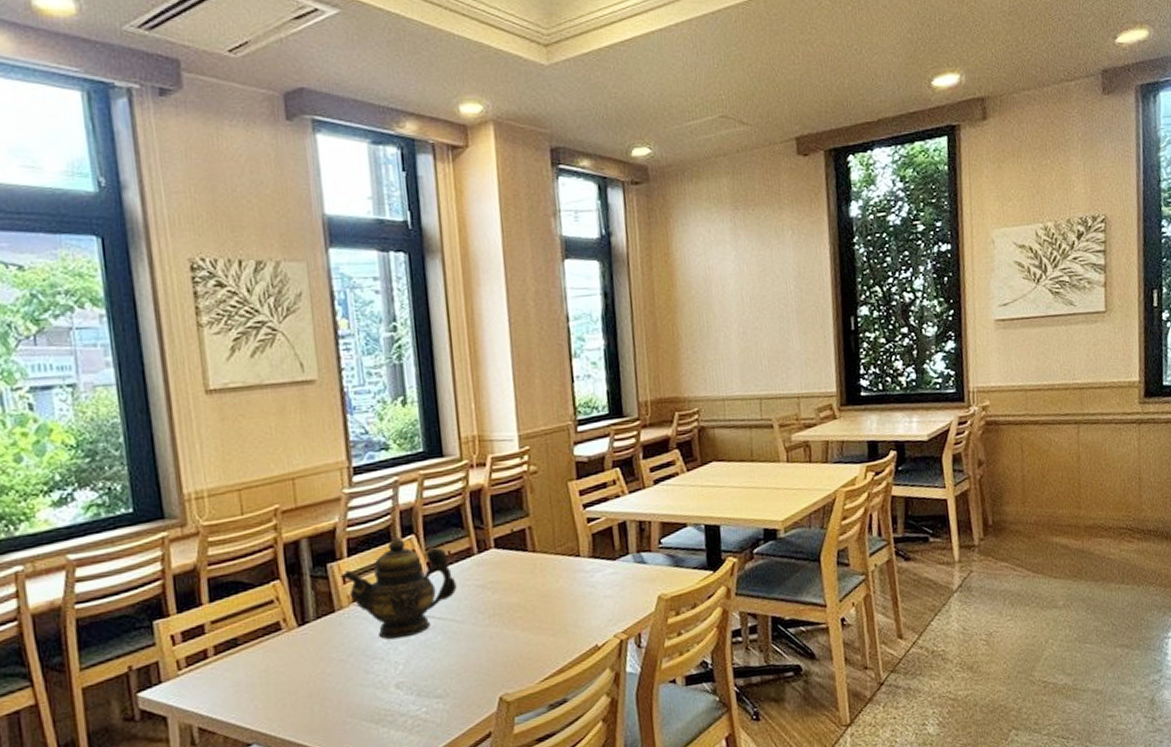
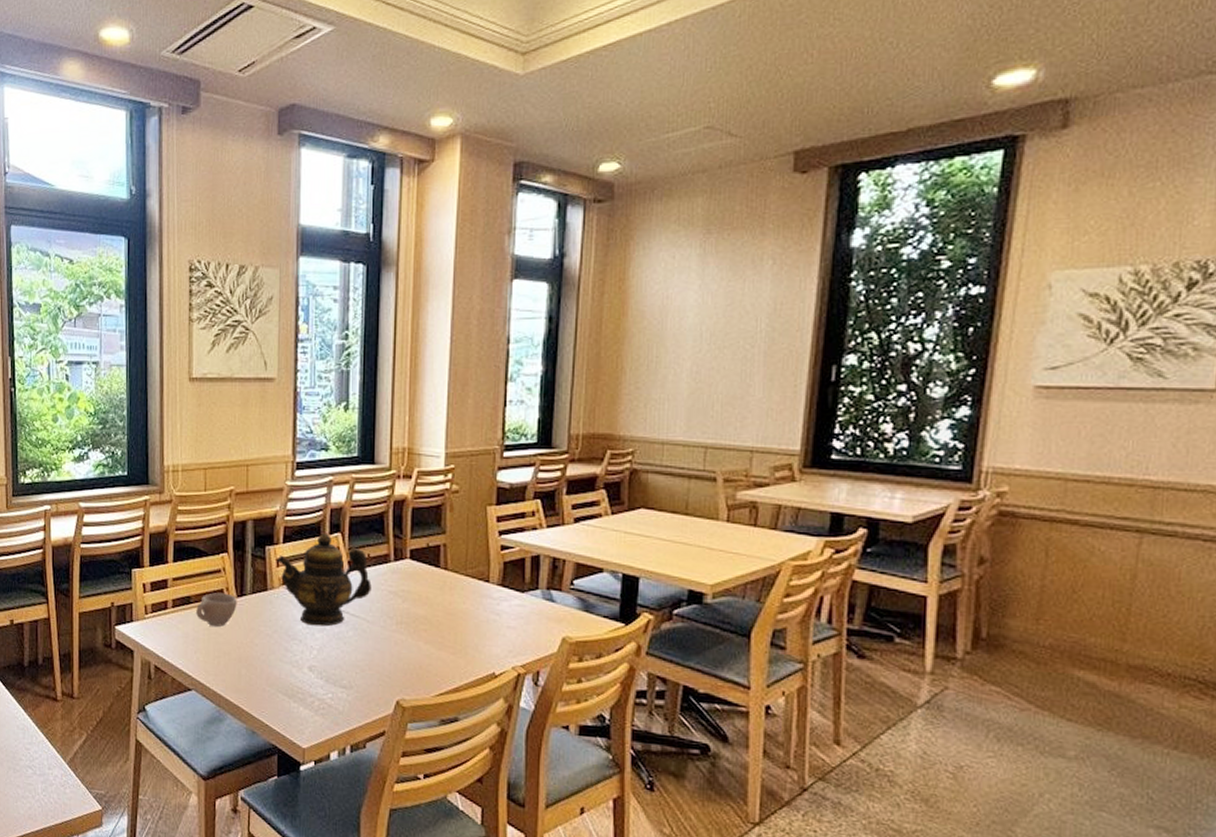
cup: none [247,625,300,666] -> present [196,592,237,627]

